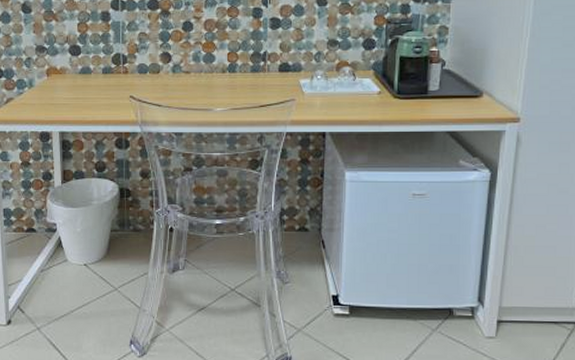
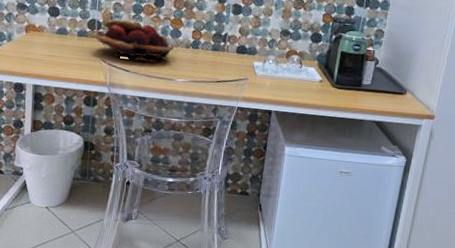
fruit basket: none [119,50,209,94] -> present [93,19,174,63]

